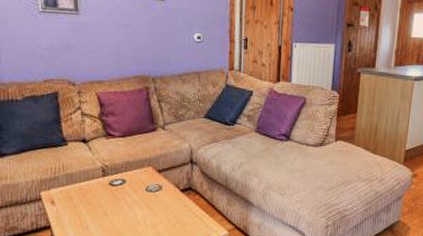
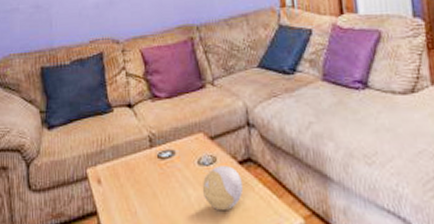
decorative ball: none [148,193,183,225] -> present [202,166,244,210]

